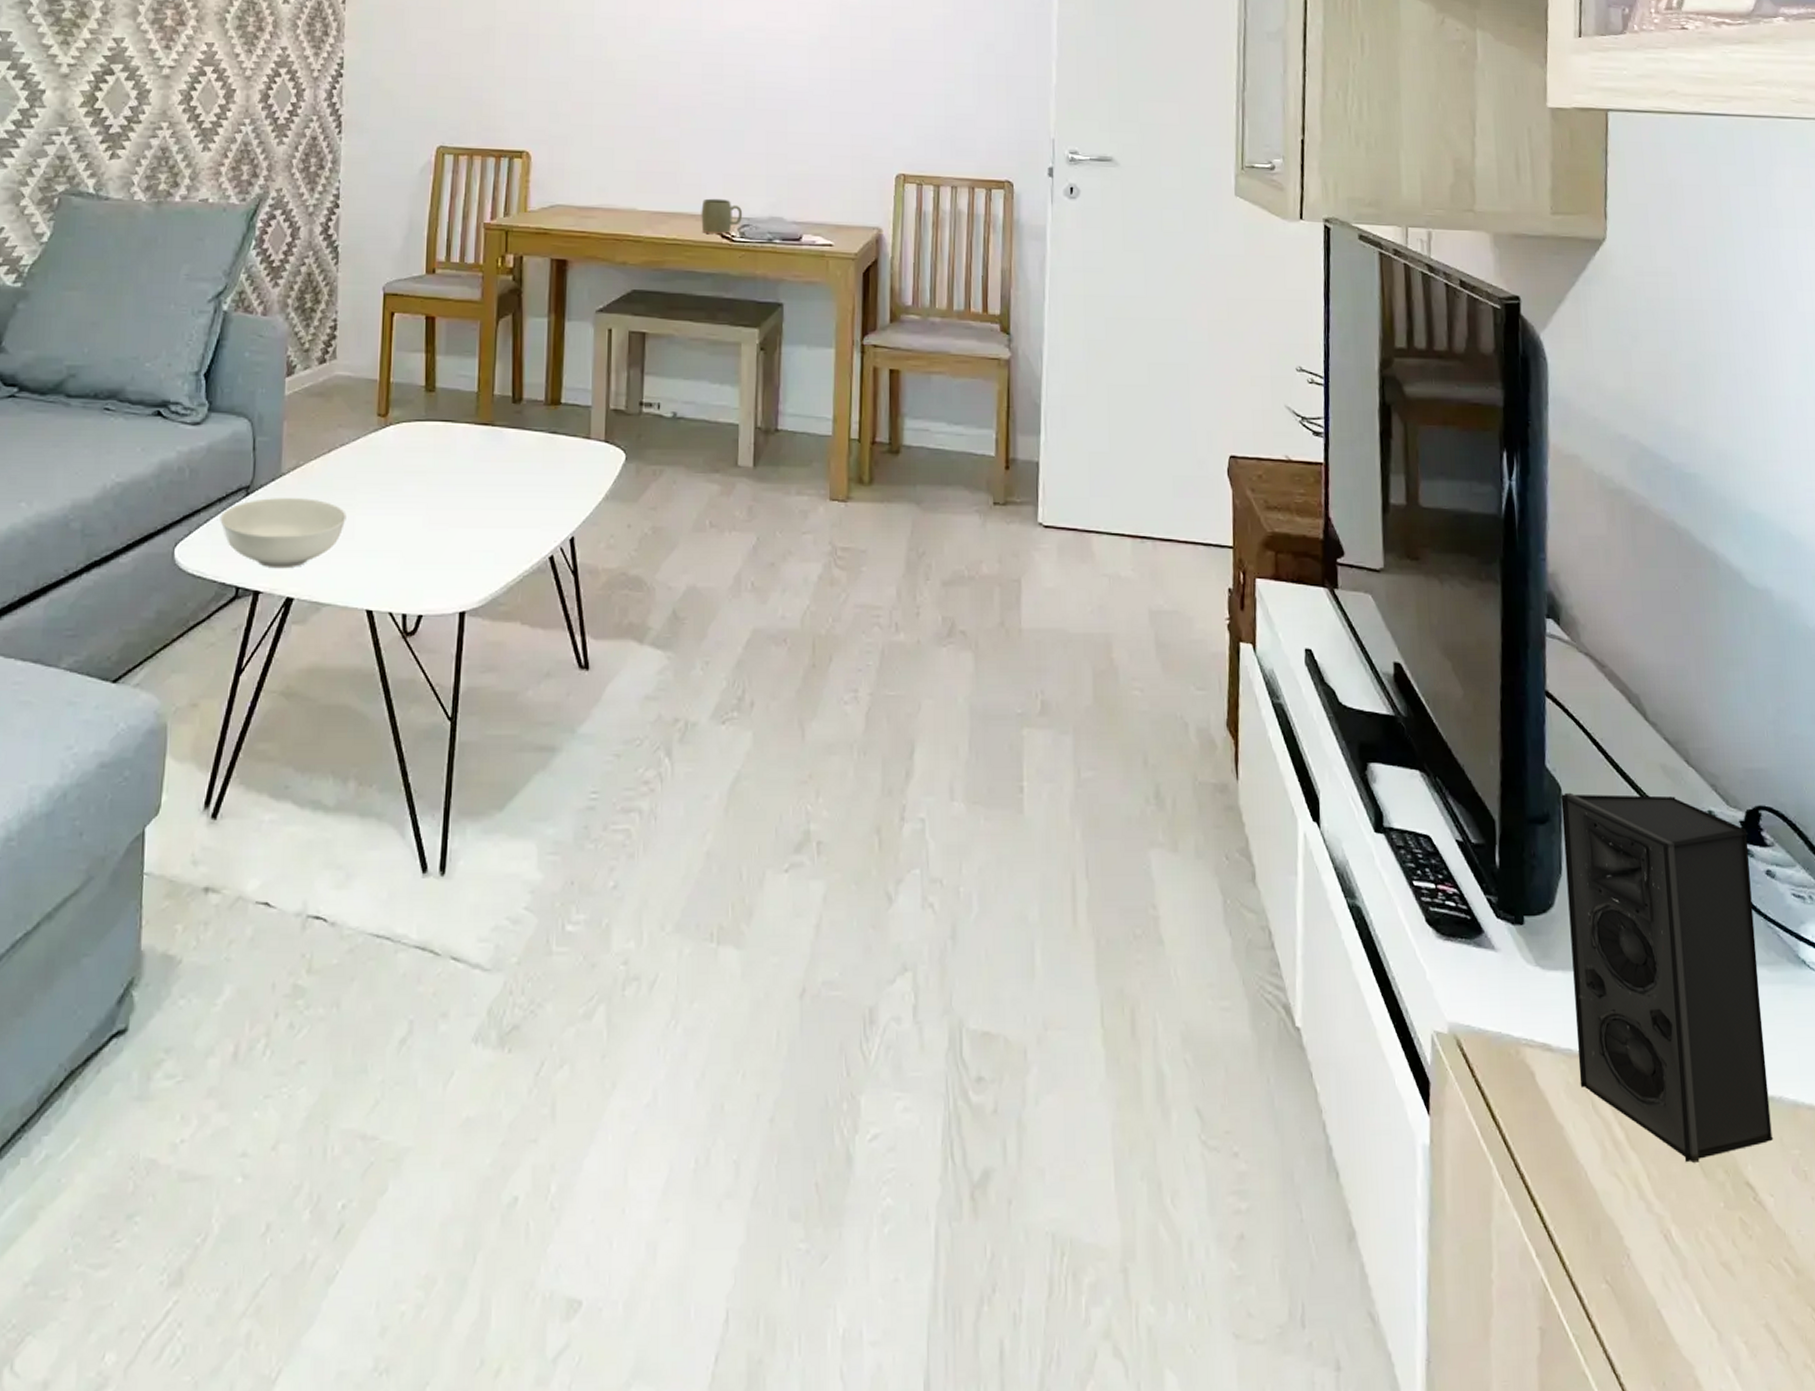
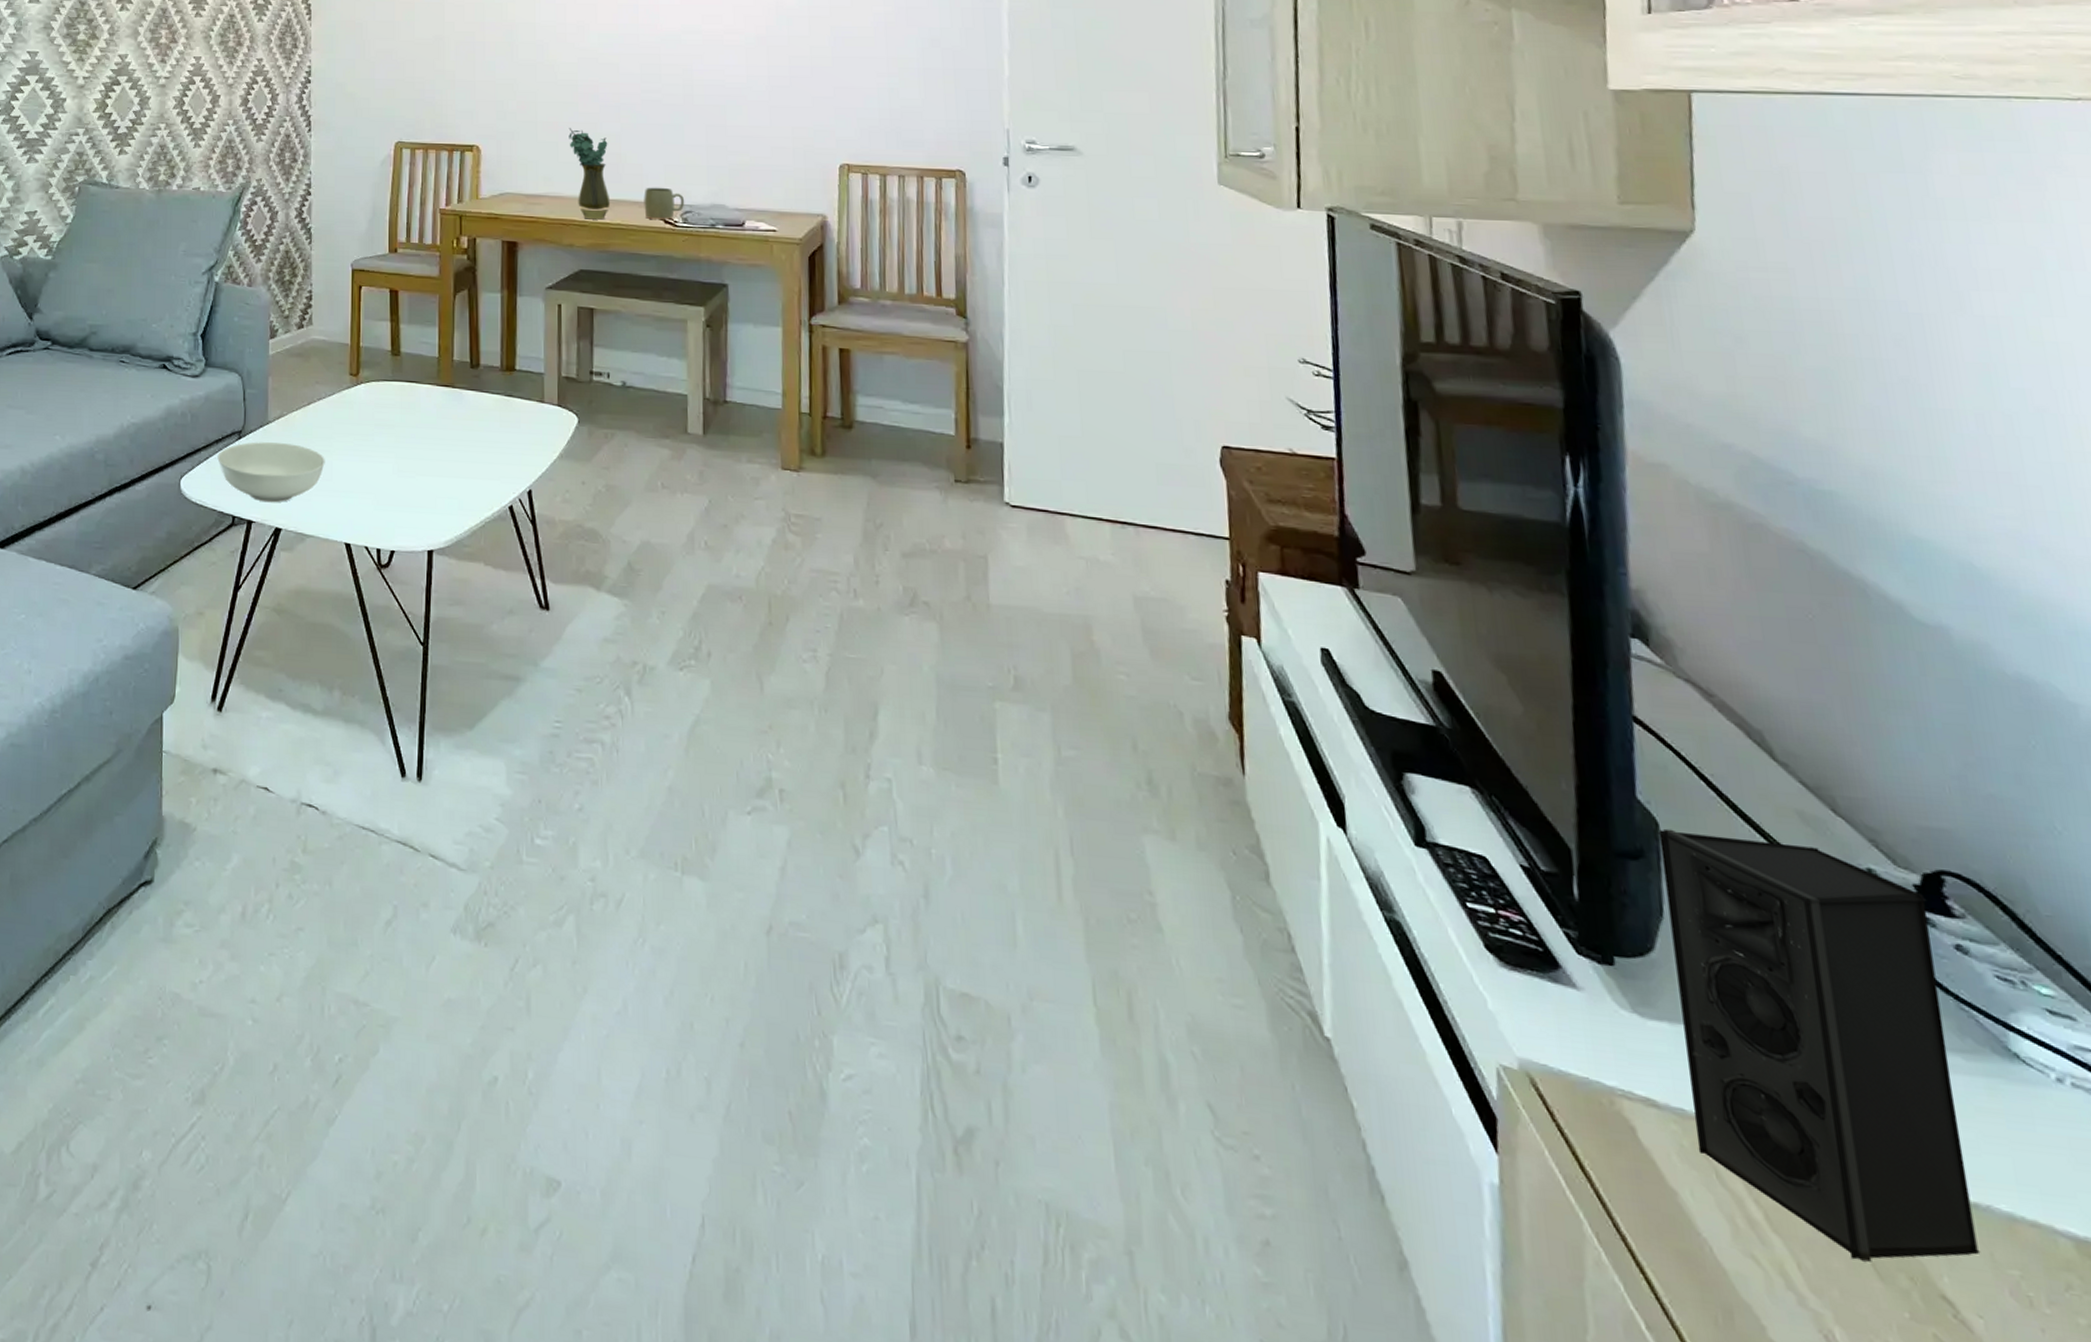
vase: none [625,133,667,235] -> present [568,128,611,220]

